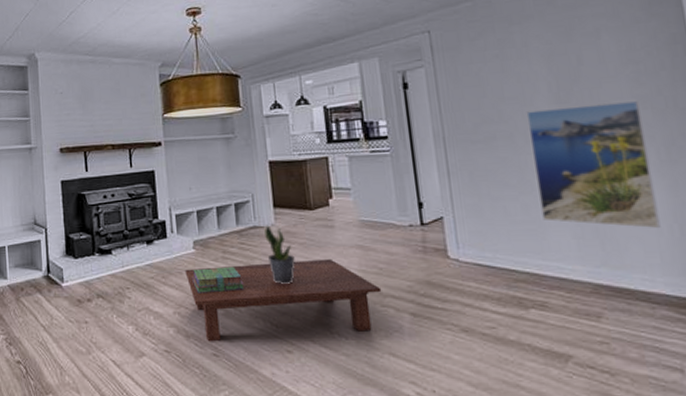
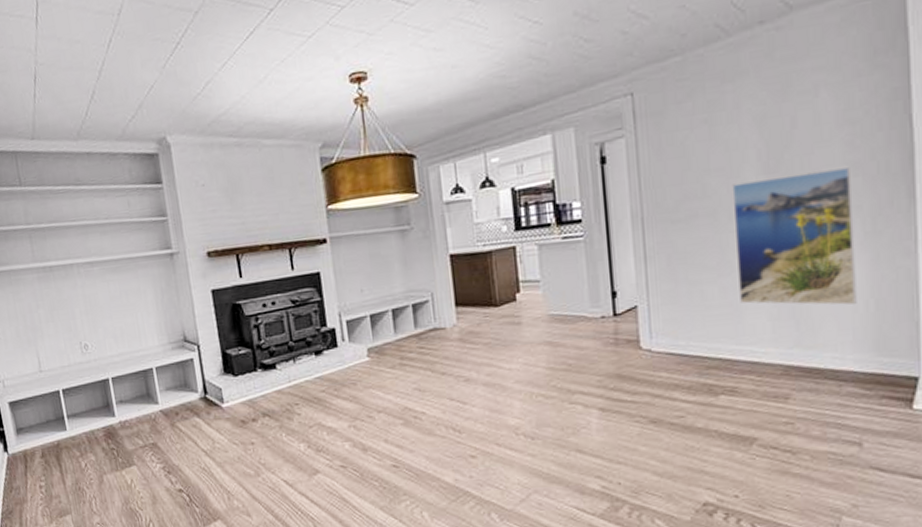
coffee table: present [185,258,382,342] -> none [359,357,570,454]
stack of books: present [192,266,244,293] -> none [368,373,425,404]
potted plant: present [264,225,295,284] -> none [446,326,479,388]

